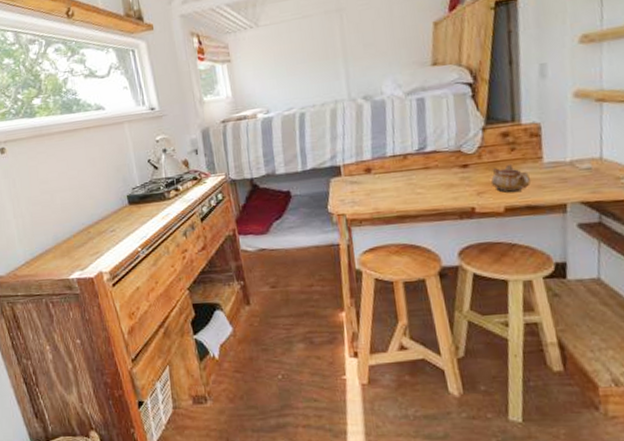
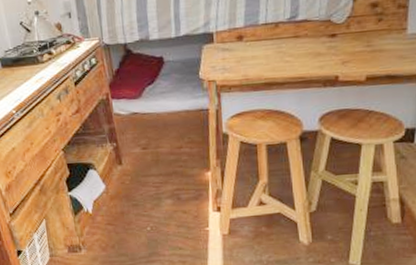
teapot: present [491,164,531,193] -> none [357,34,393,62]

